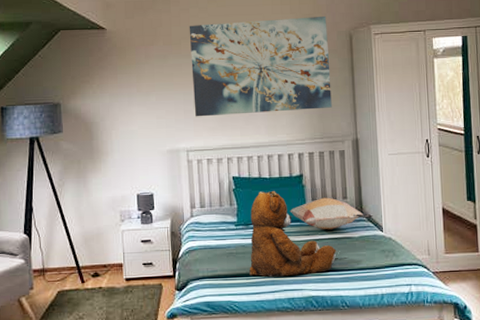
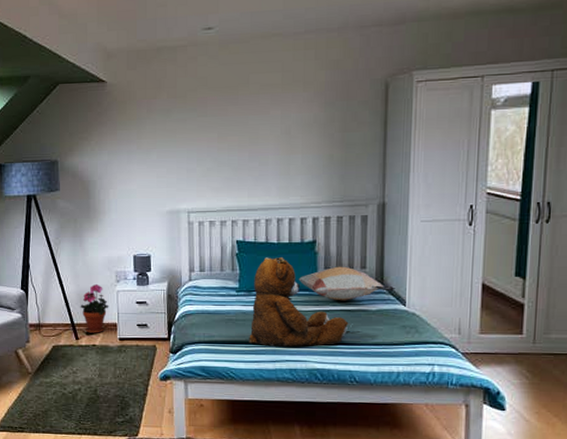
potted plant: none [85,224,115,275] -> present [80,283,109,333]
wall art: present [189,17,332,117] -> none [196,62,359,176]

